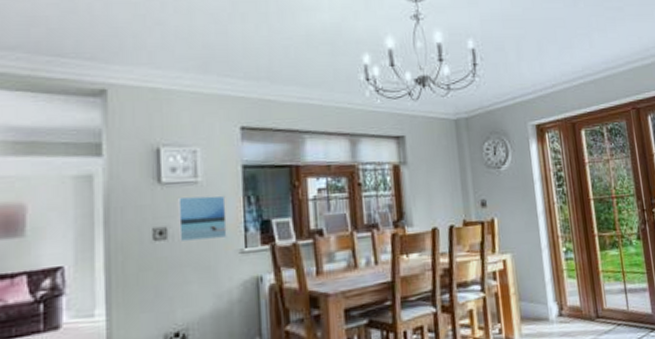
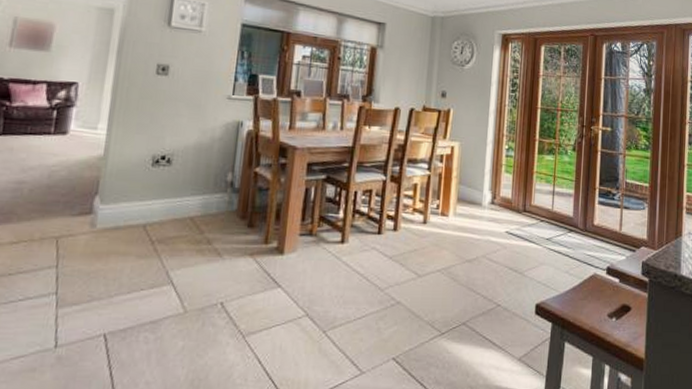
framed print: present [176,195,227,243] -> none [177,41,223,84]

